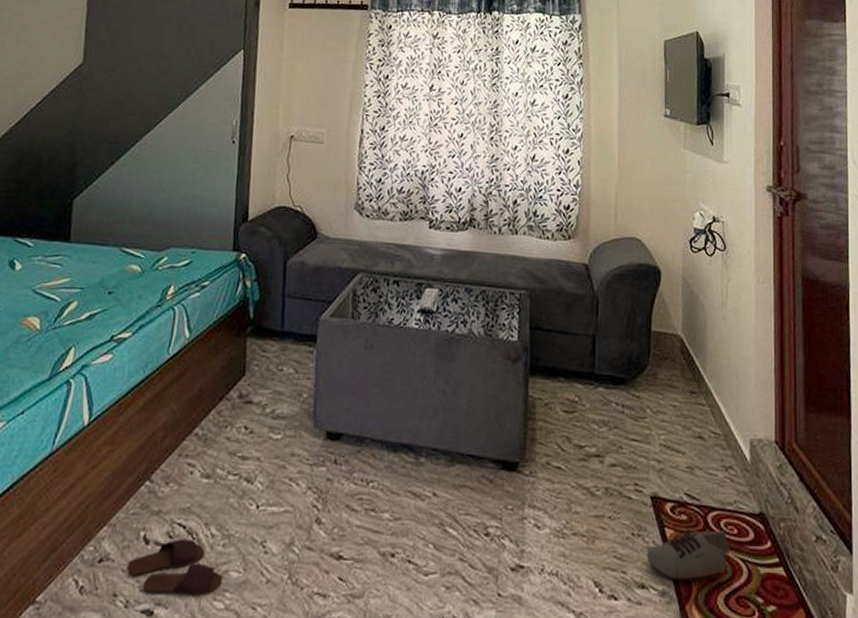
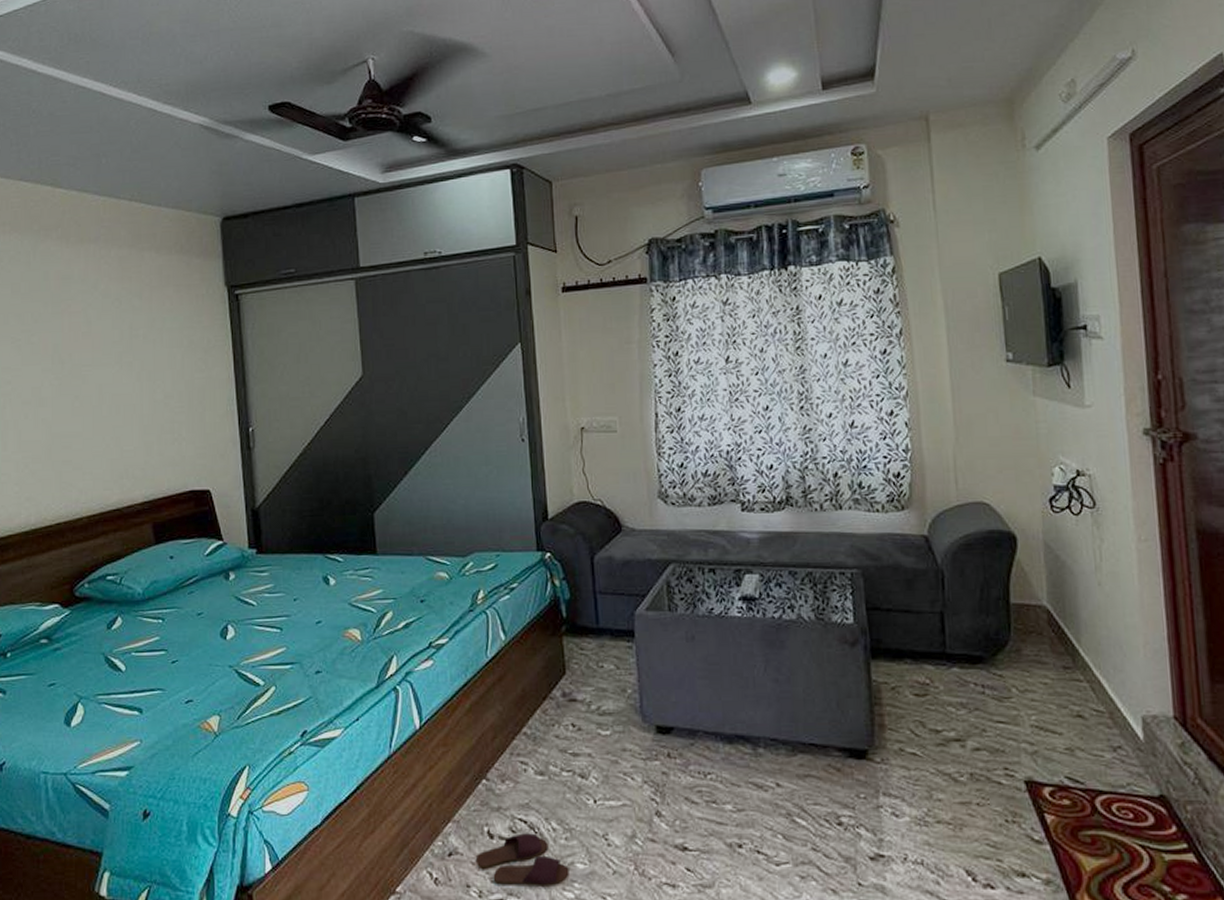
shoe: present [646,528,729,583] -> none [1024,813,1125,870]

